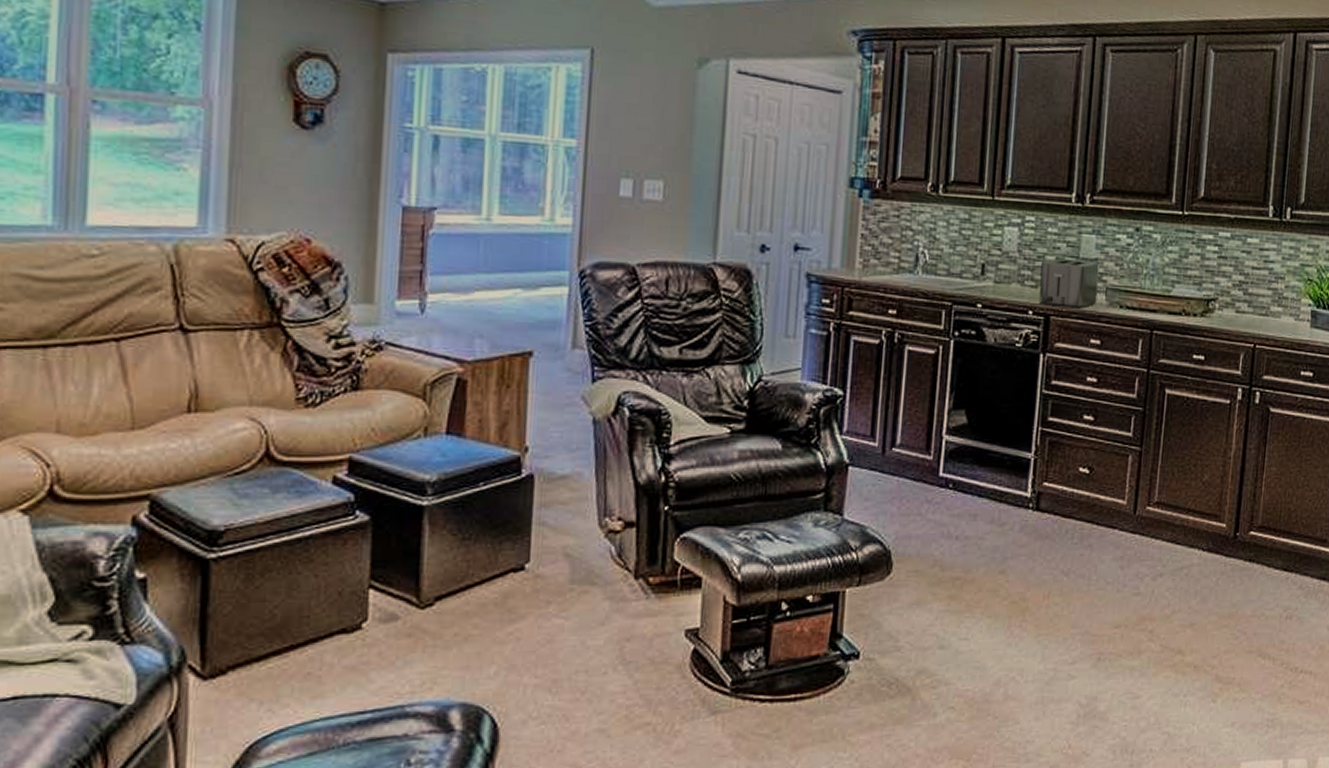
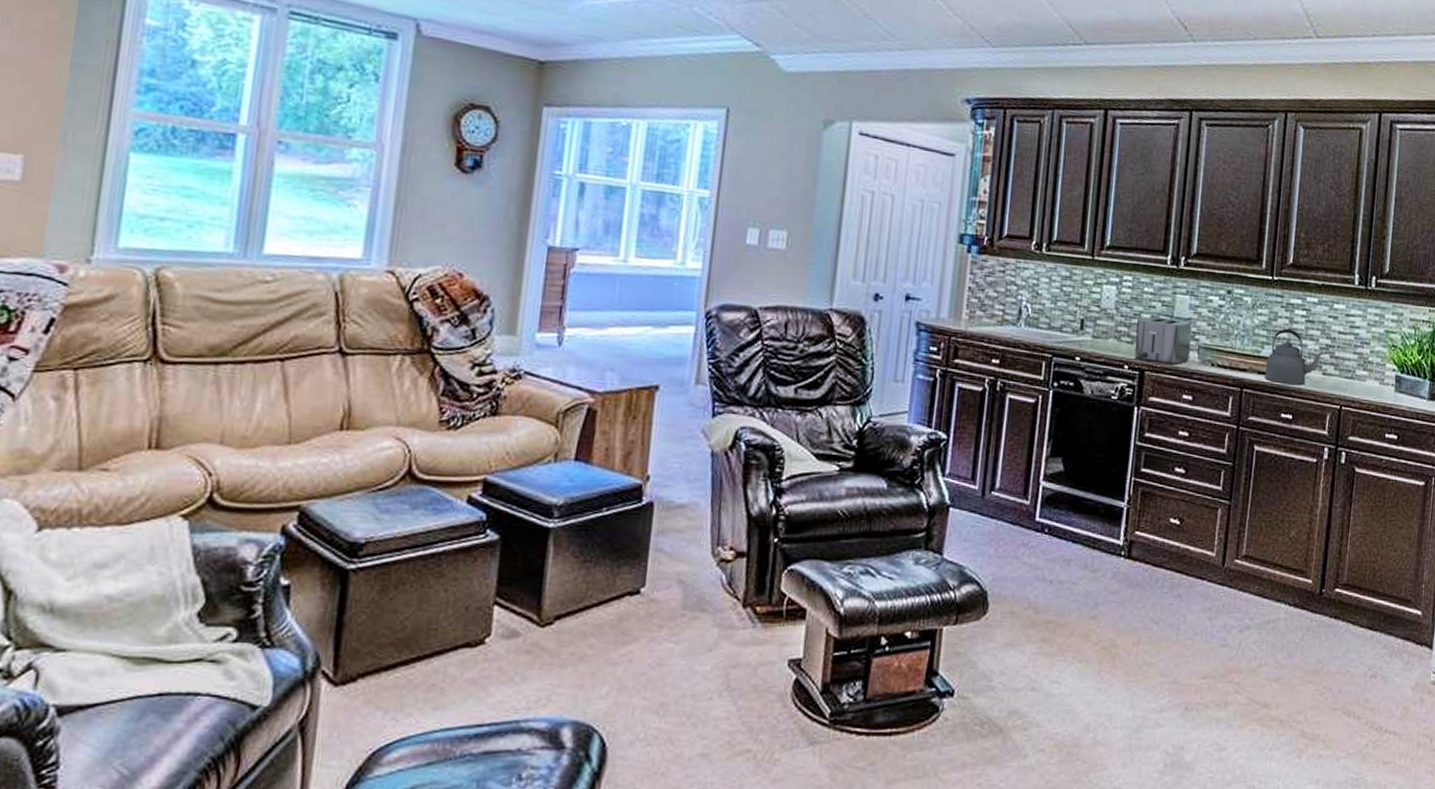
kettle: none [1175,265,1240,325] -> present [1264,328,1327,386]

